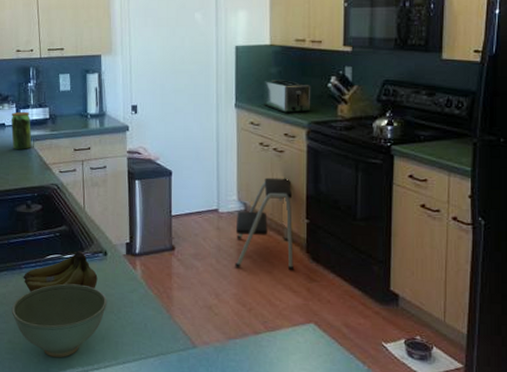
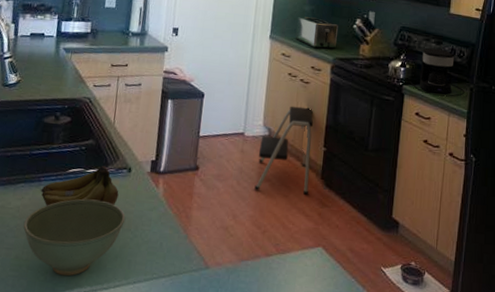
jar: present [11,111,32,149] -> none [48,23,71,61]
coffee maker: none [393,101,467,155] -> present [405,47,465,97]

